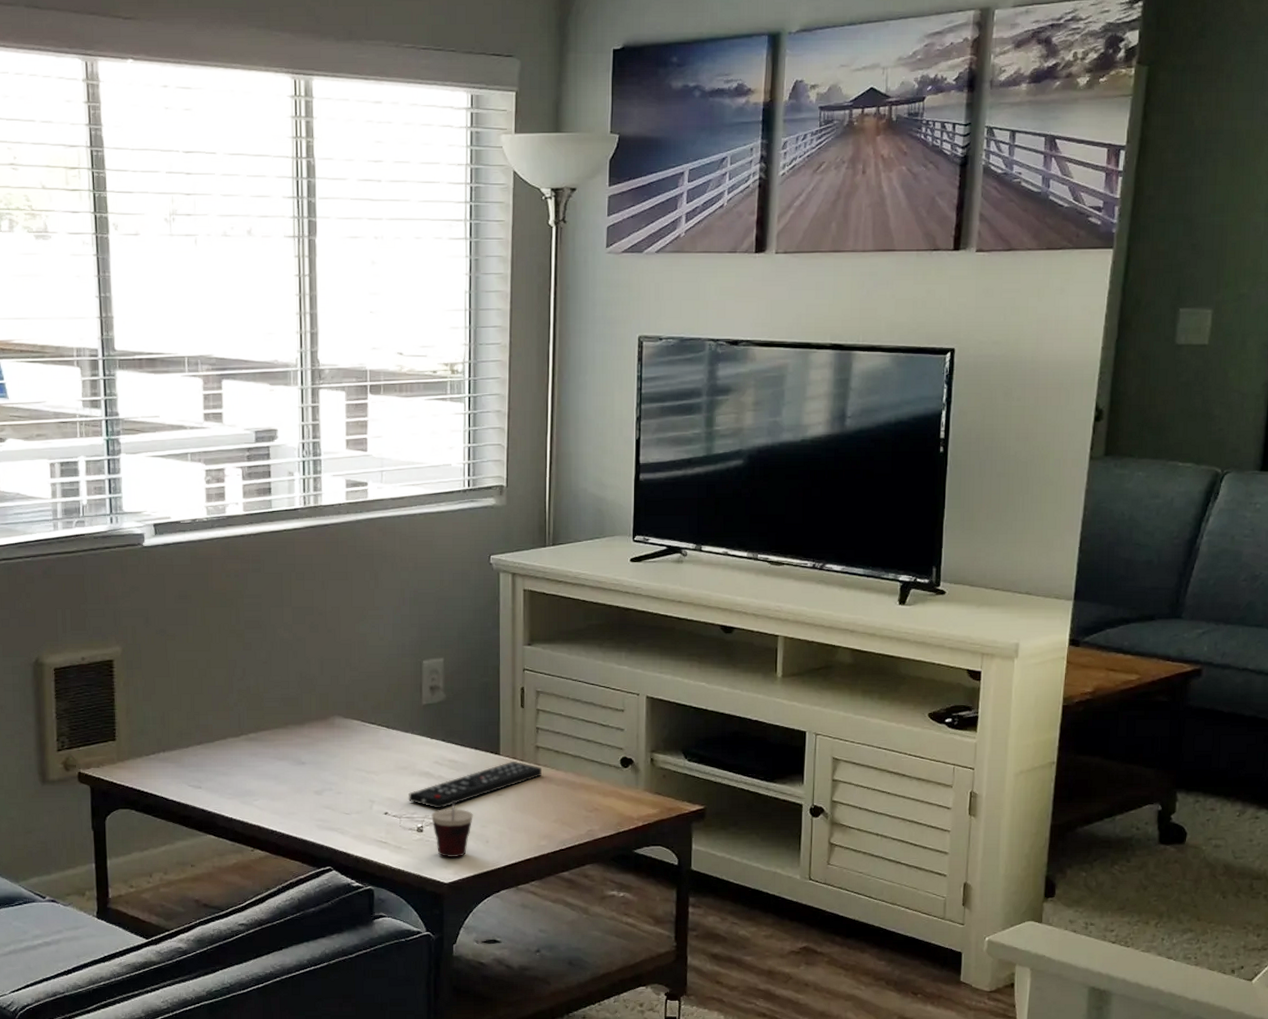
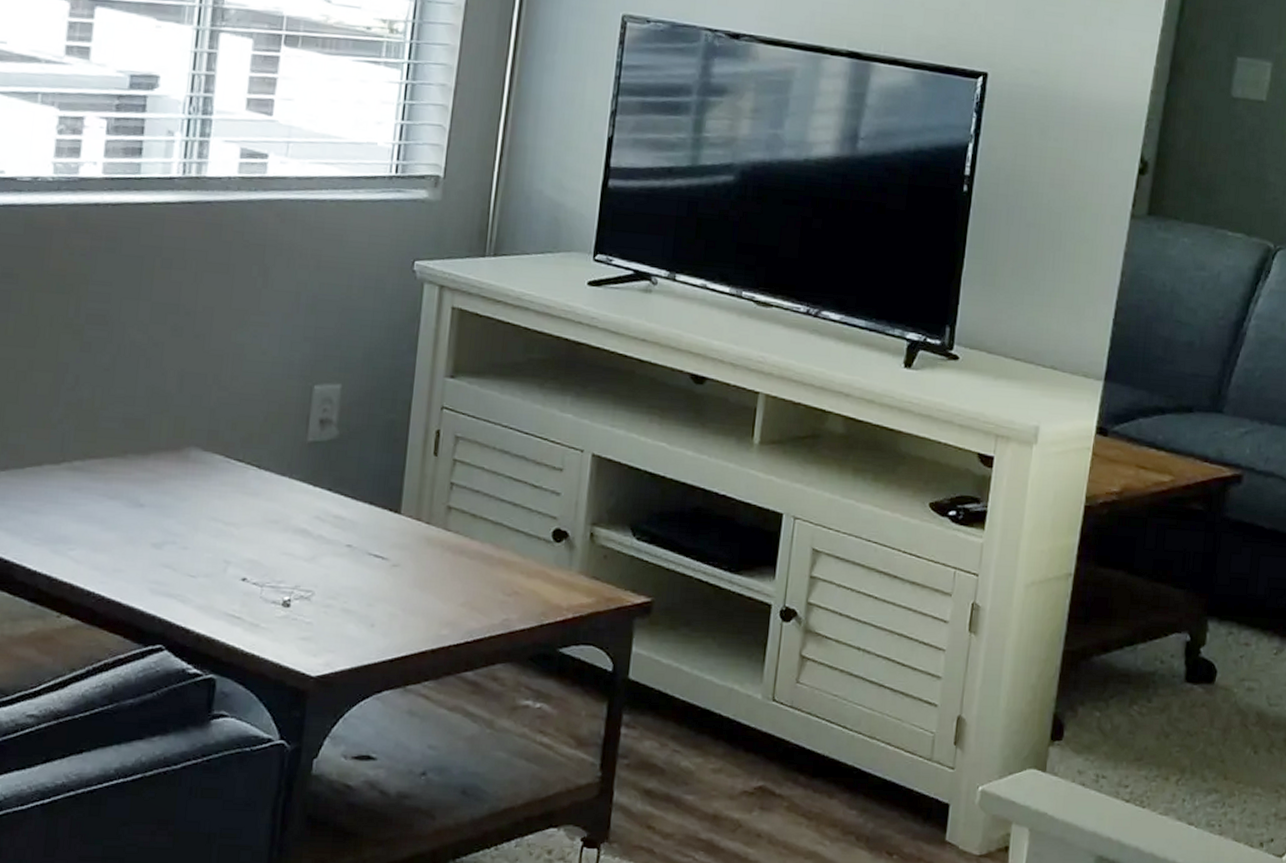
remote control: present [408,761,542,810] -> none [275,522,452,580]
cup: present [431,802,473,858] -> none [303,571,358,644]

